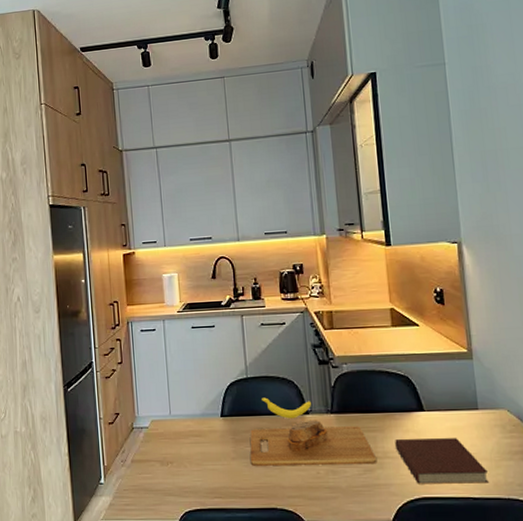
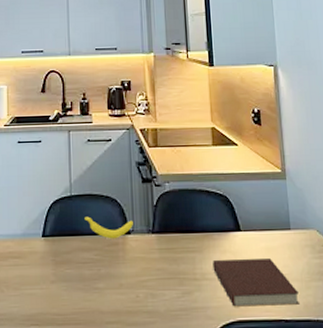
cutting board: present [250,420,377,466] -> none [69,241,196,290]

